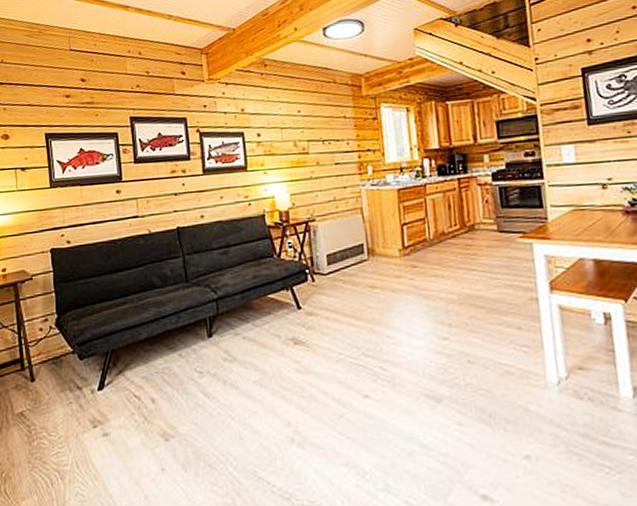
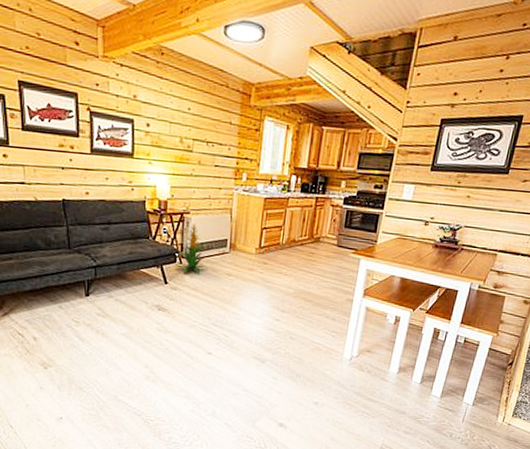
indoor plant: none [308,231,346,292] -> present [177,223,208,274]

